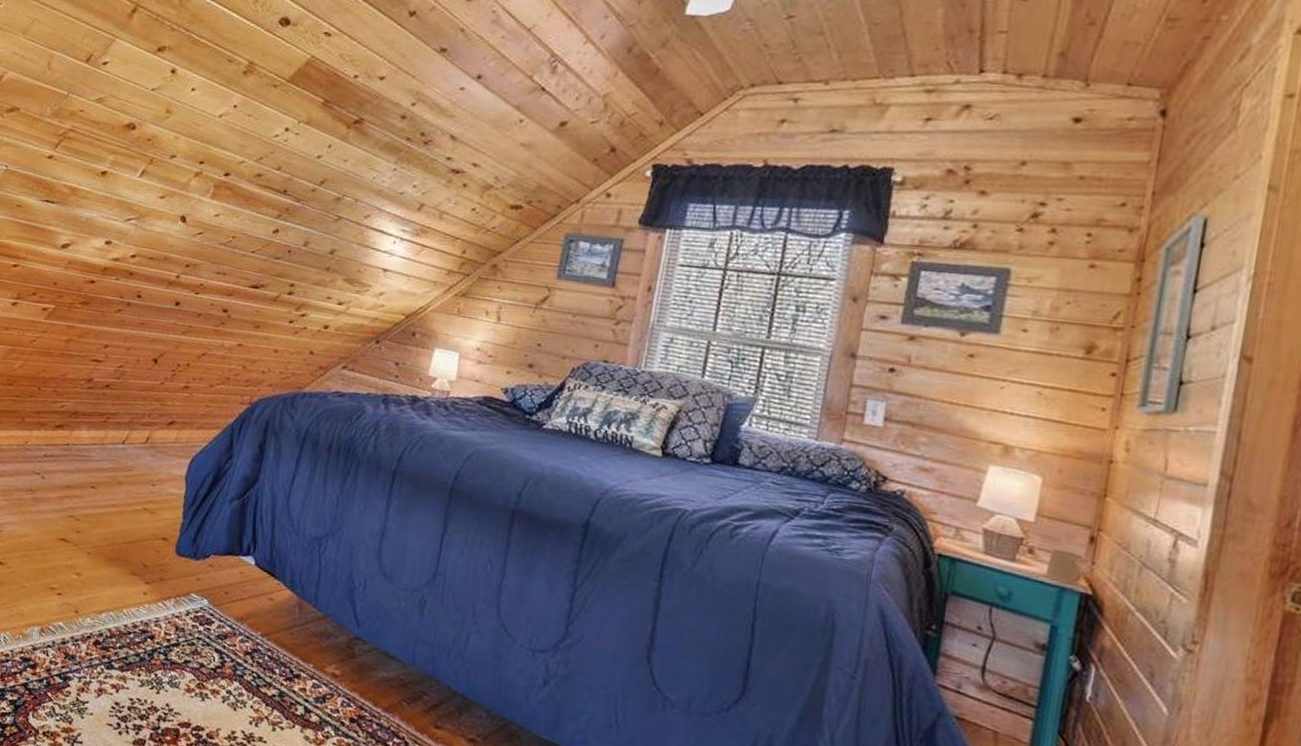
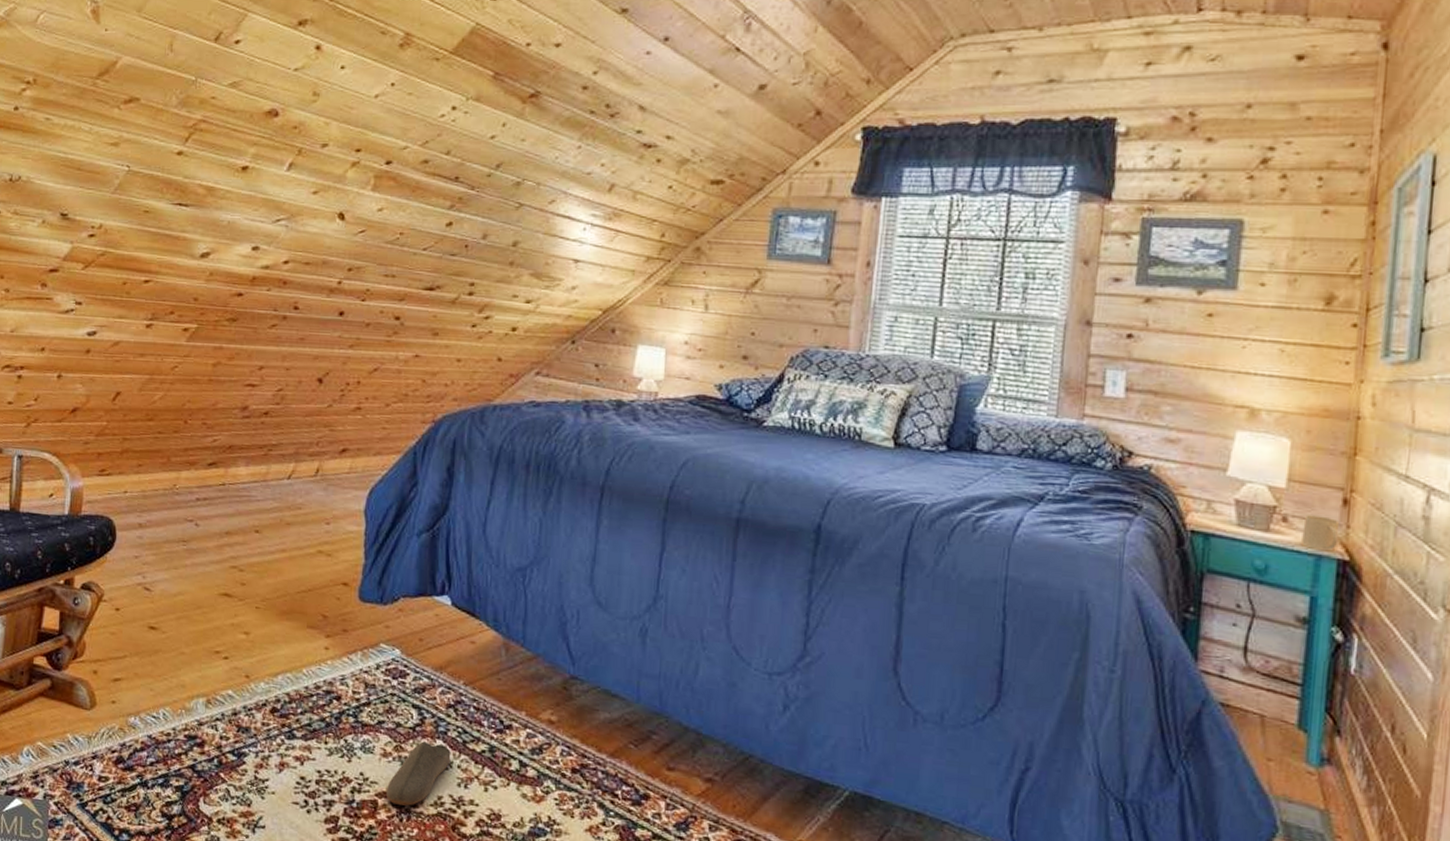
slipper: none [187,681,246,737] -> present [385,741,451,806]

